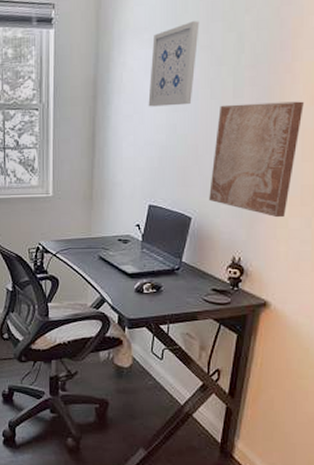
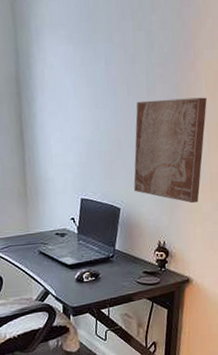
wall art: present [148,21,200,107] -> none [70,19,112,104]

